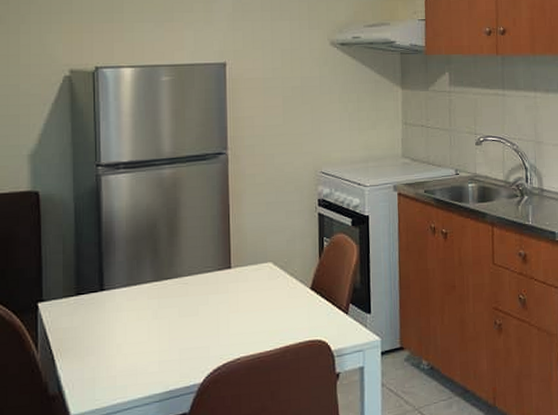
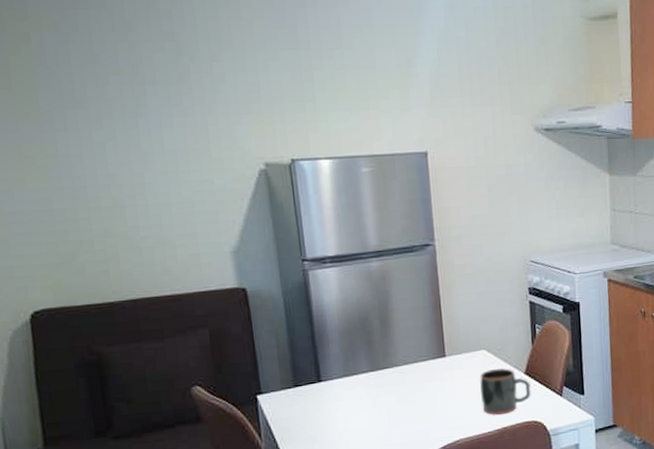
mug: none [264,281,317,332] -> present [480,367,532,415]

